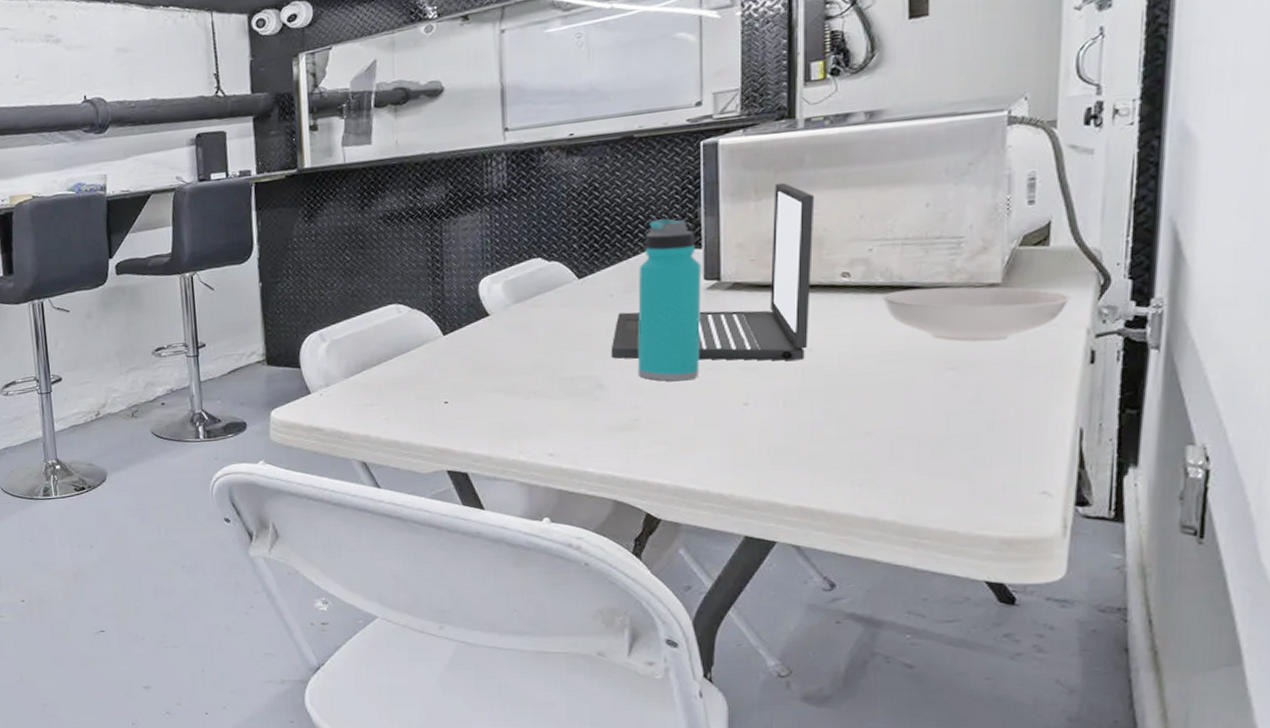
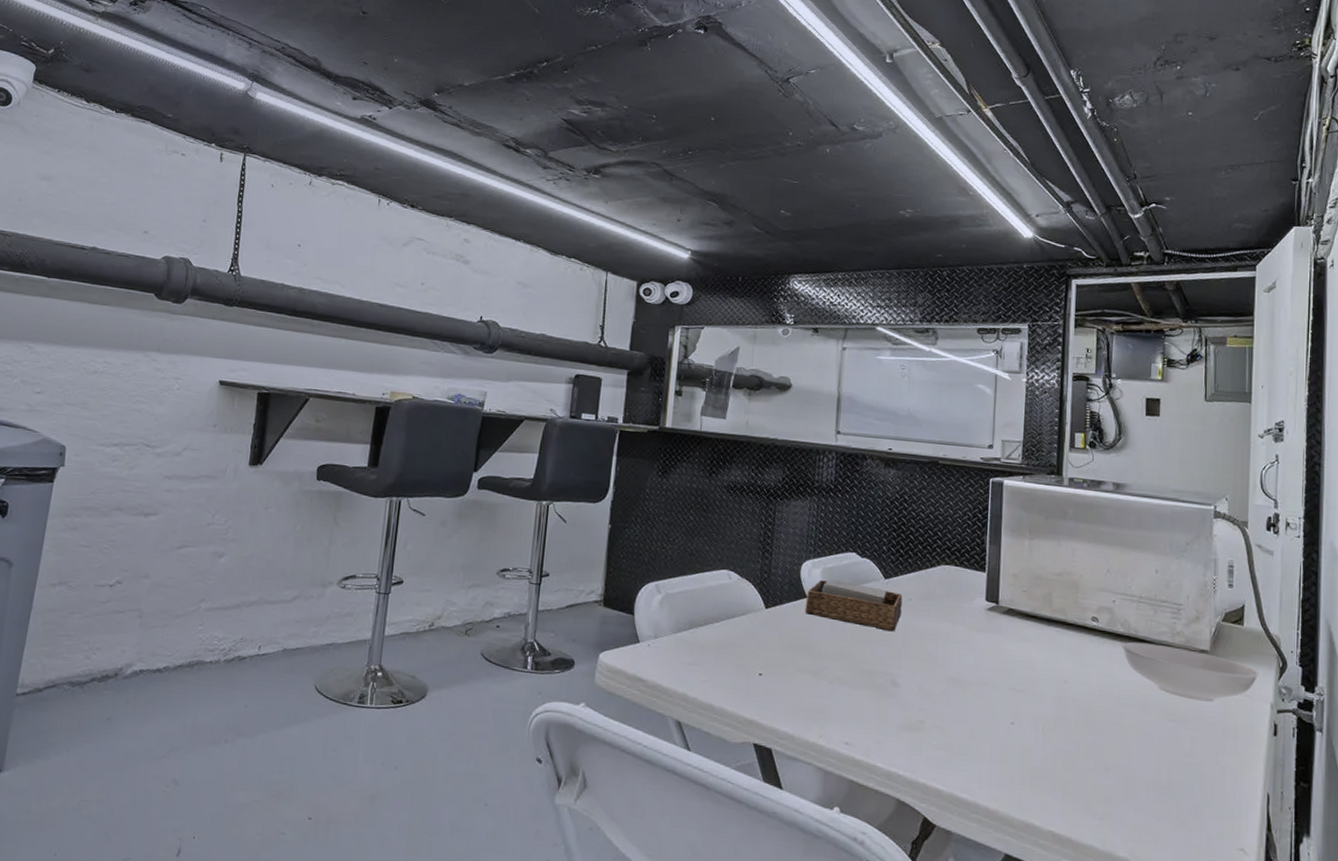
napkin holder: none [488,290,602,333] -> present [805,579,902,631]
laptop: present [610,182,815,361] -> none [905,527,1074,691]
water bottle: present [637,218,702,381] -> none [926,538,984,692]

